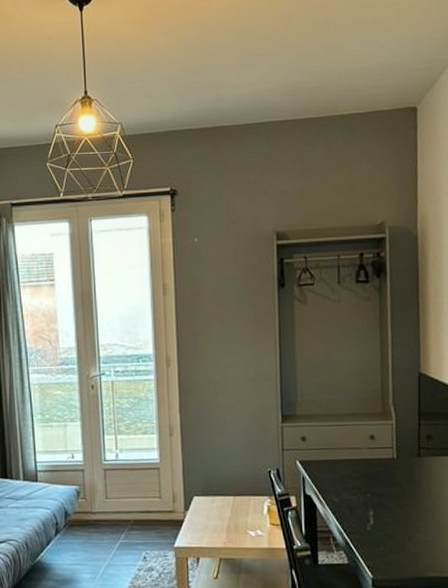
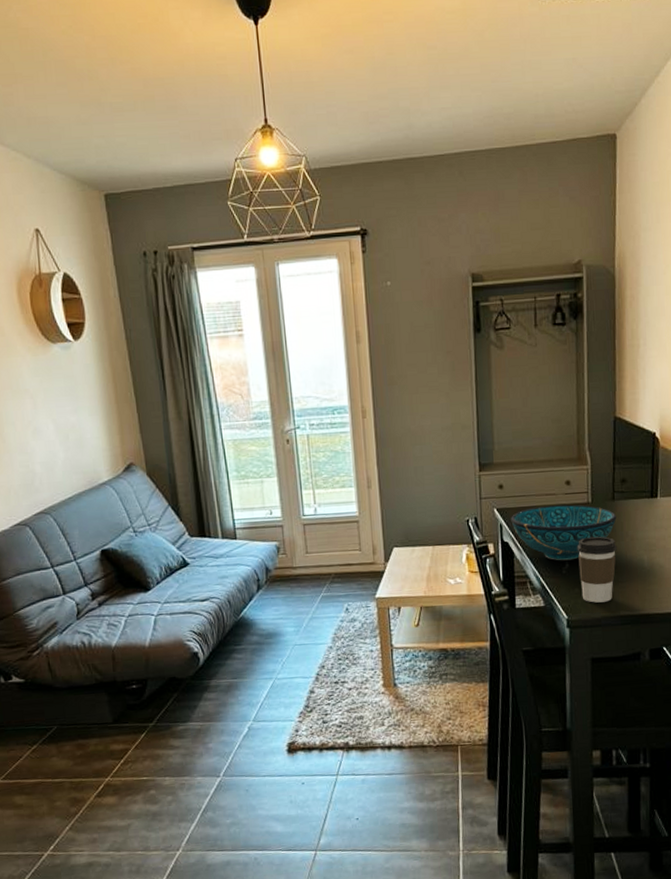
decorative bowl: none [313,459,423,517] -> present [511,504,617,561]
coffee cup: none [381,493,424,562] -> present [577,536,617,603]

